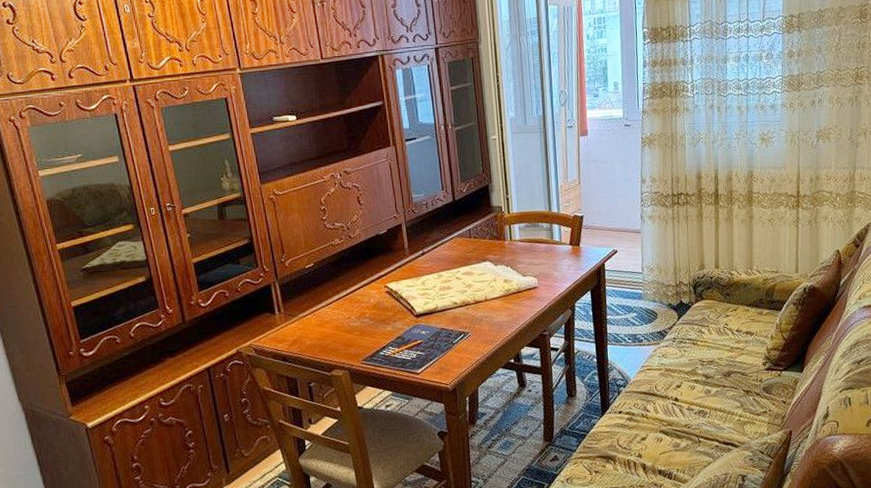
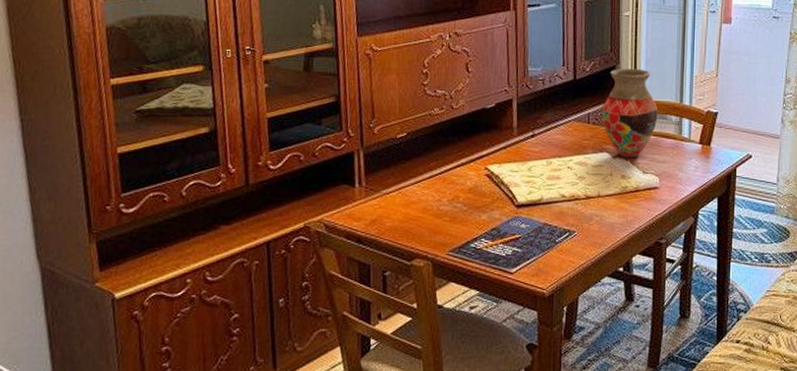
vase: none [480,185,531,265] -> present [601,68,658,158]

